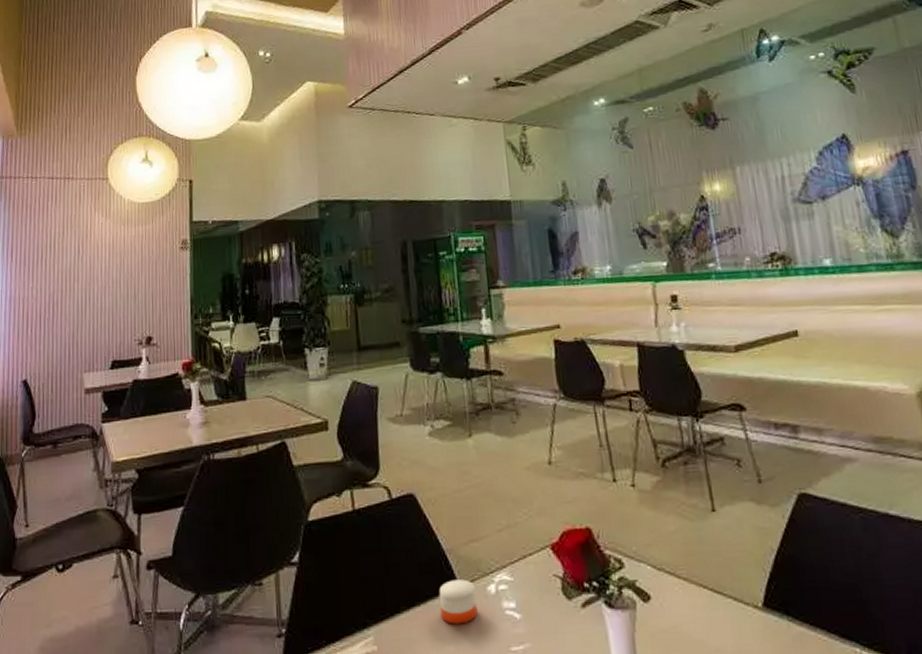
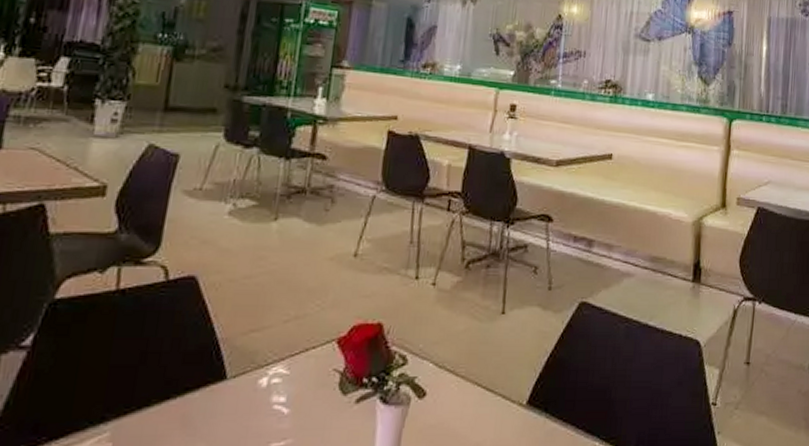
candle: present [439,579,478,625] -> none [198,371,246,419]

